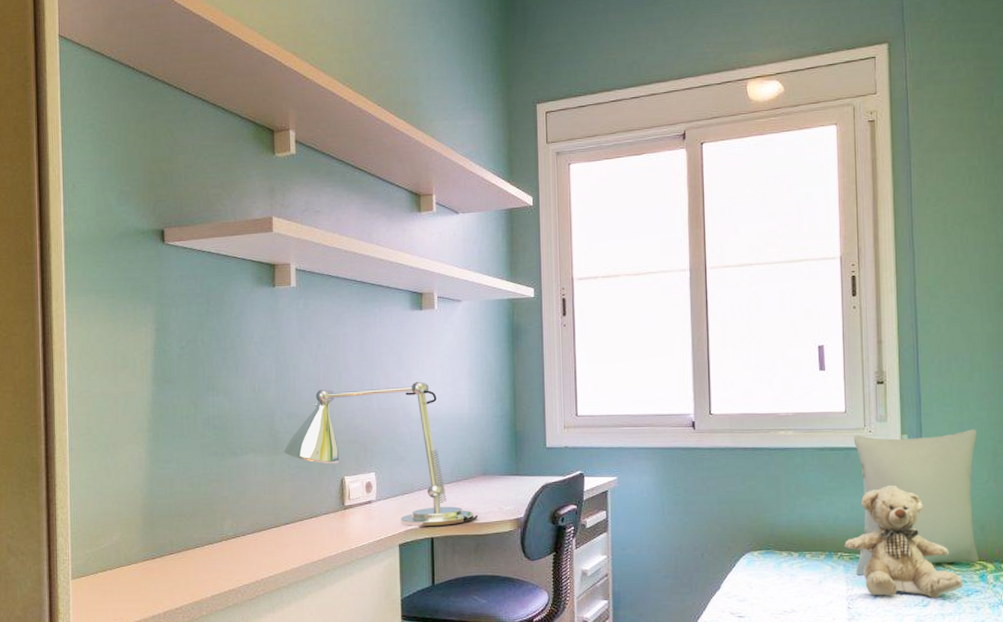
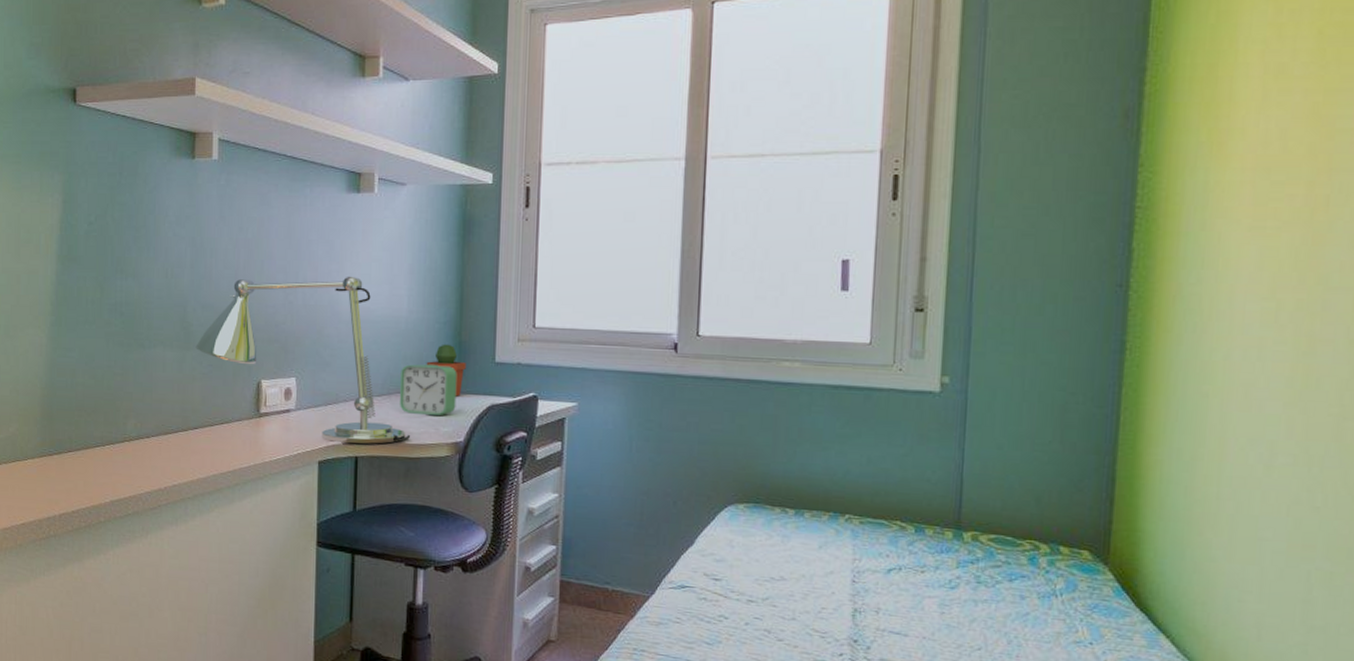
alarm clock: none [467,452,516,497] -> present [400,364,457,417]
succulent plant: none [487,434,522,479] -> present [426,344,466,397]
teddy bear: present [844,485,964,599] -> none [854,437,1006,581]
pillow: present [853,429,979,576] -> none [867,372,1043,544]

